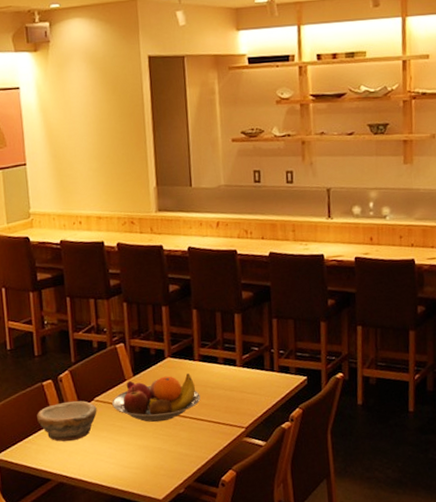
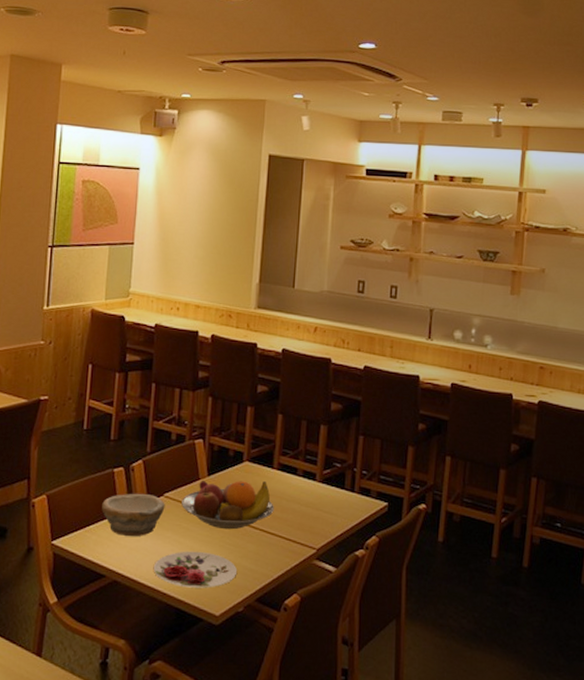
plate: none [94,445,174,479] -> present [153,551,238,588]

